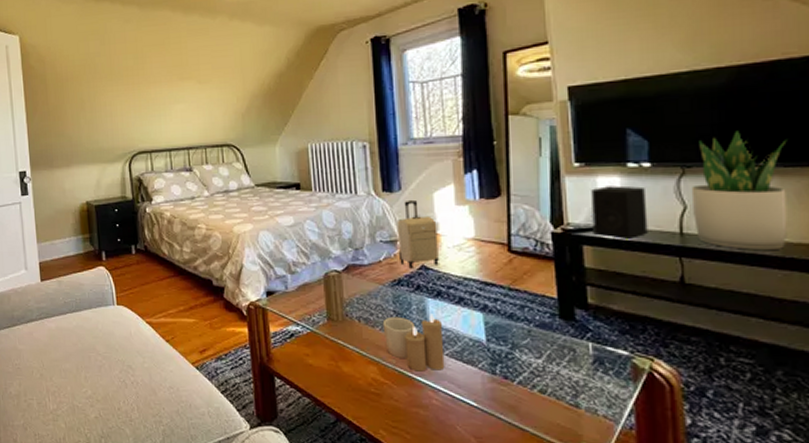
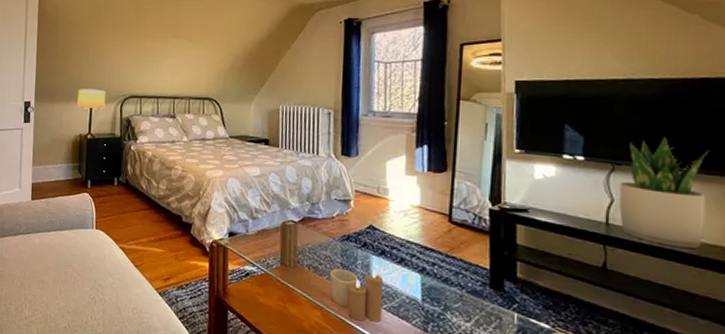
table lamp: none [78,148,112,206] -> present [77,89,106,140]
suitcase: present [396,199,439,269] -> none [350,165,387,227]
speaker: present [591,185,648,239] -> none [527,173,578,223]

